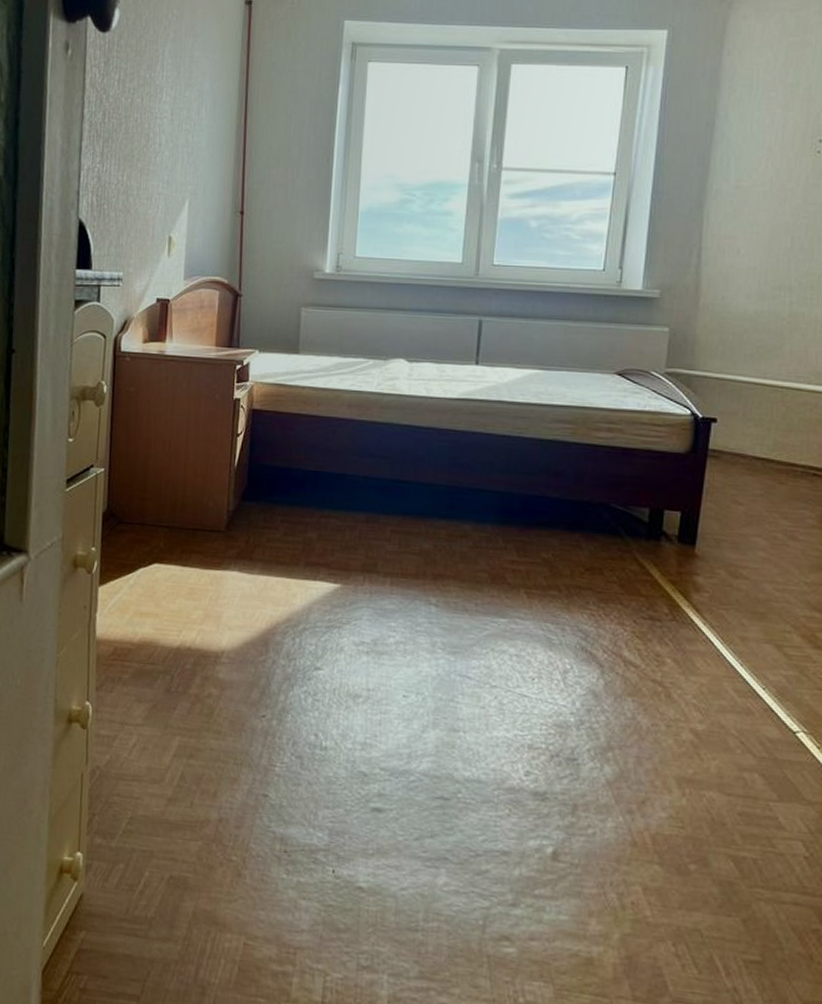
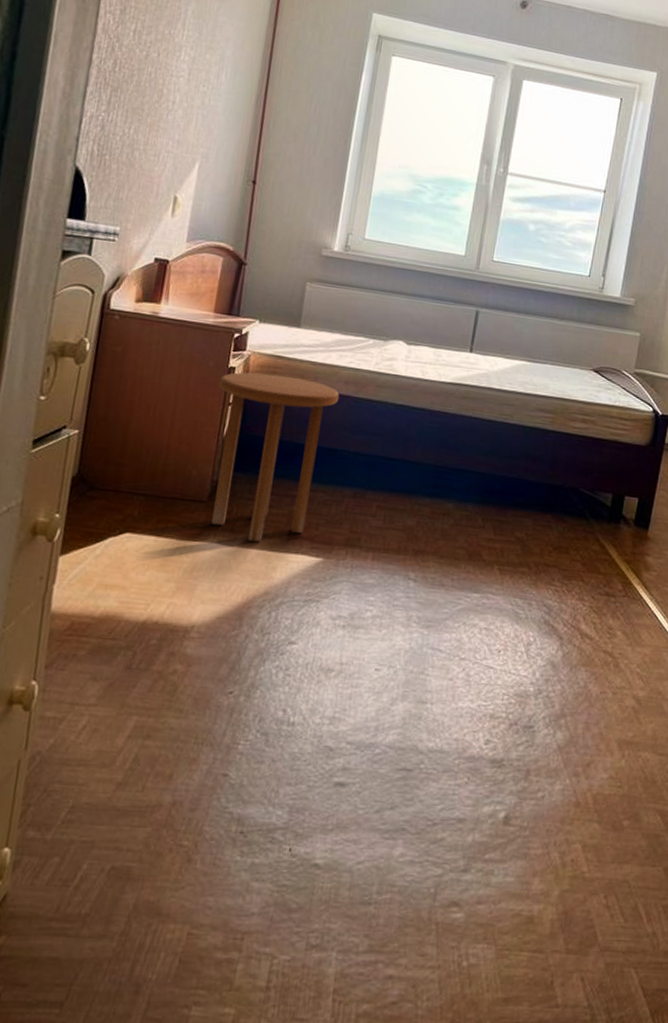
side table: none [226,402,344,569] -> present [211,372,340,542]

